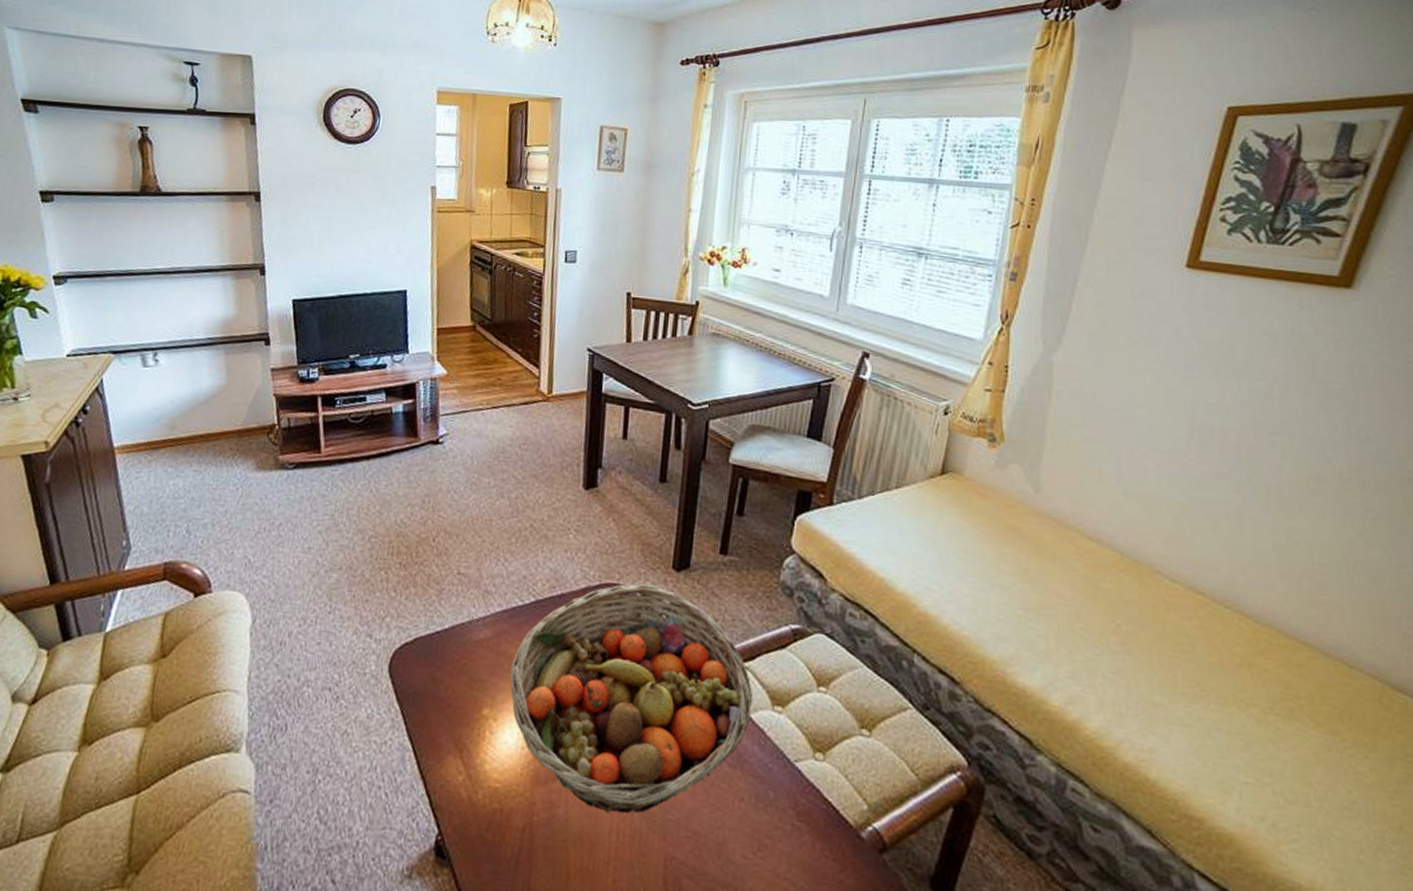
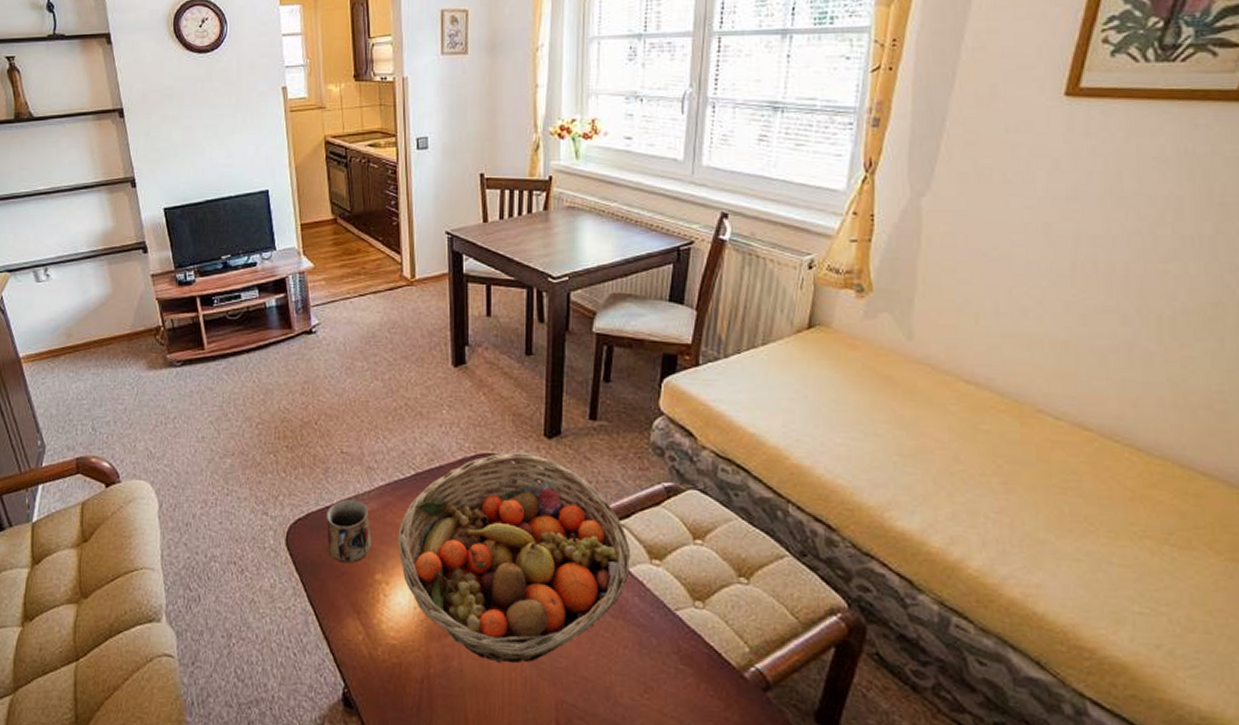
mug: none [434,624,483,696] -> present [325,498,371,564]

